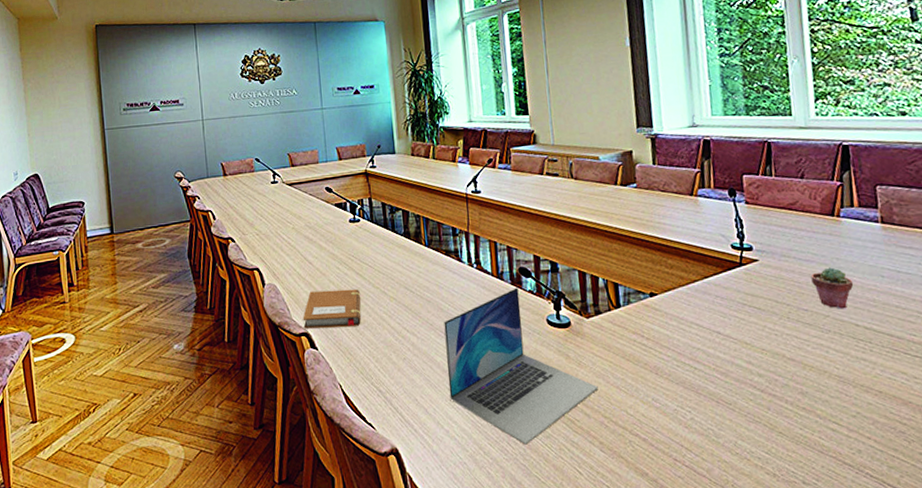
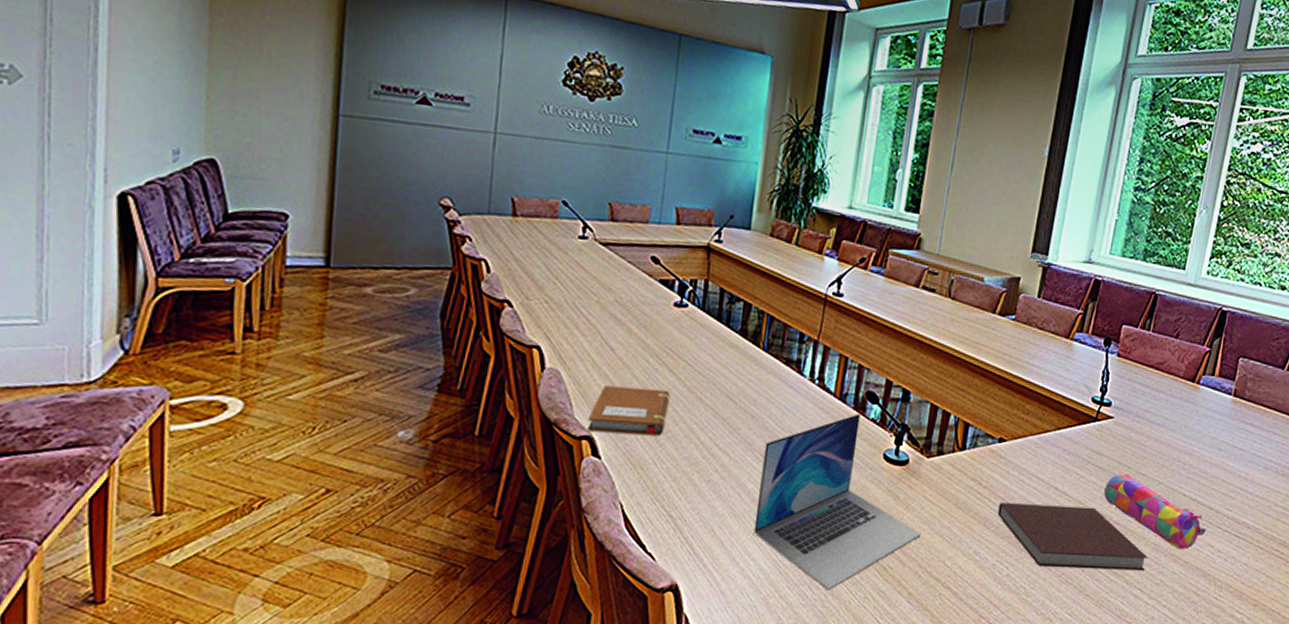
notebook: none [665,347,837,408] -> present [997,503,1148,571]
pencil case: none [768,311,892,379] -> present [1104,473,1206,550]
potted succulent: present [811,267,854,309] -> none [1156,434,1193,478]

